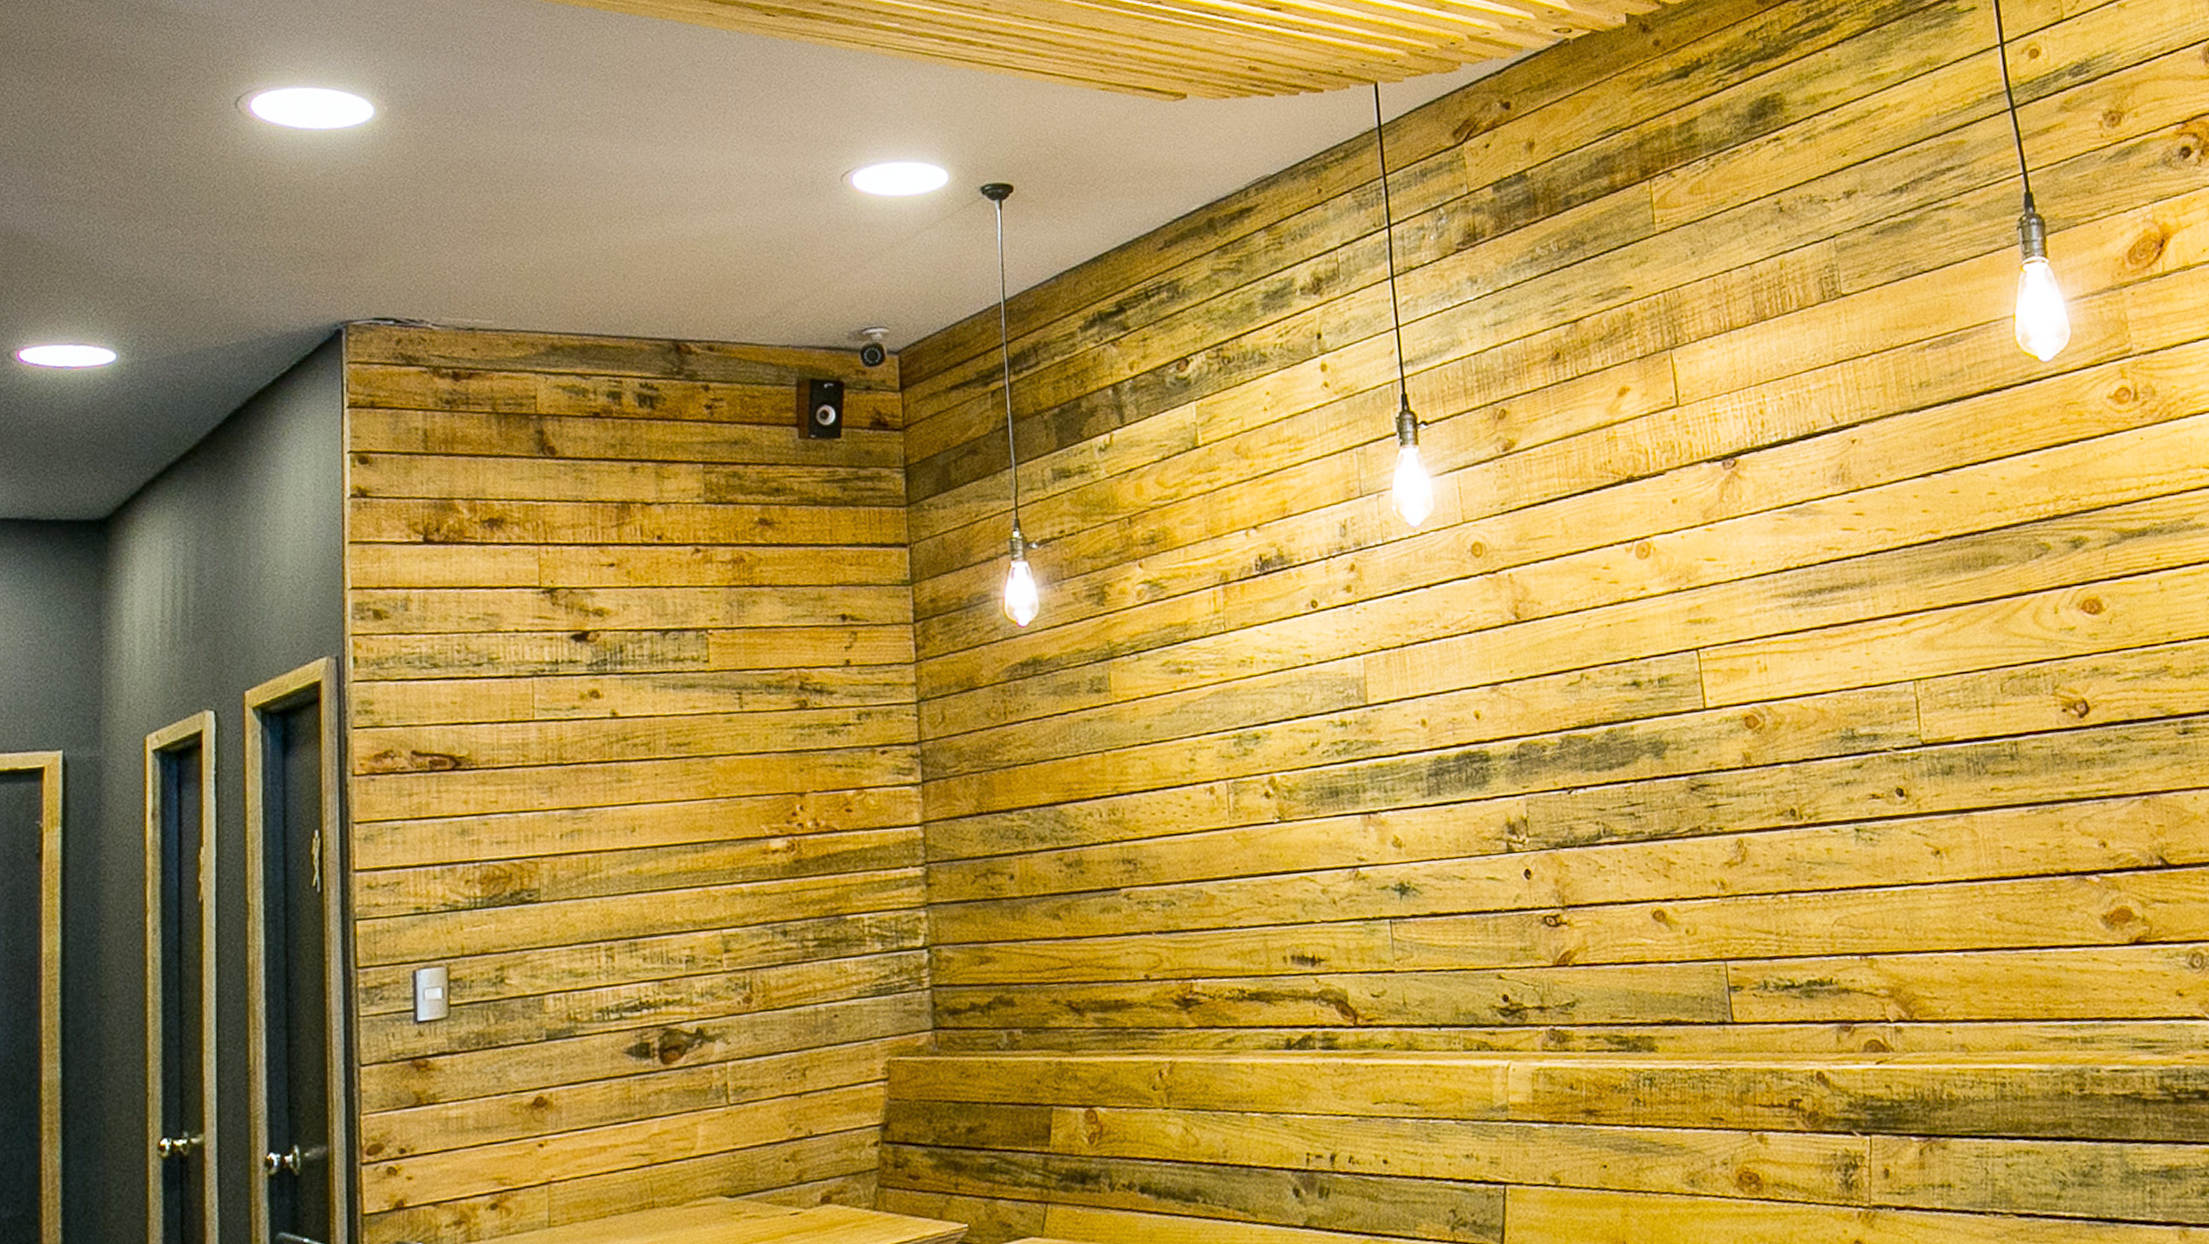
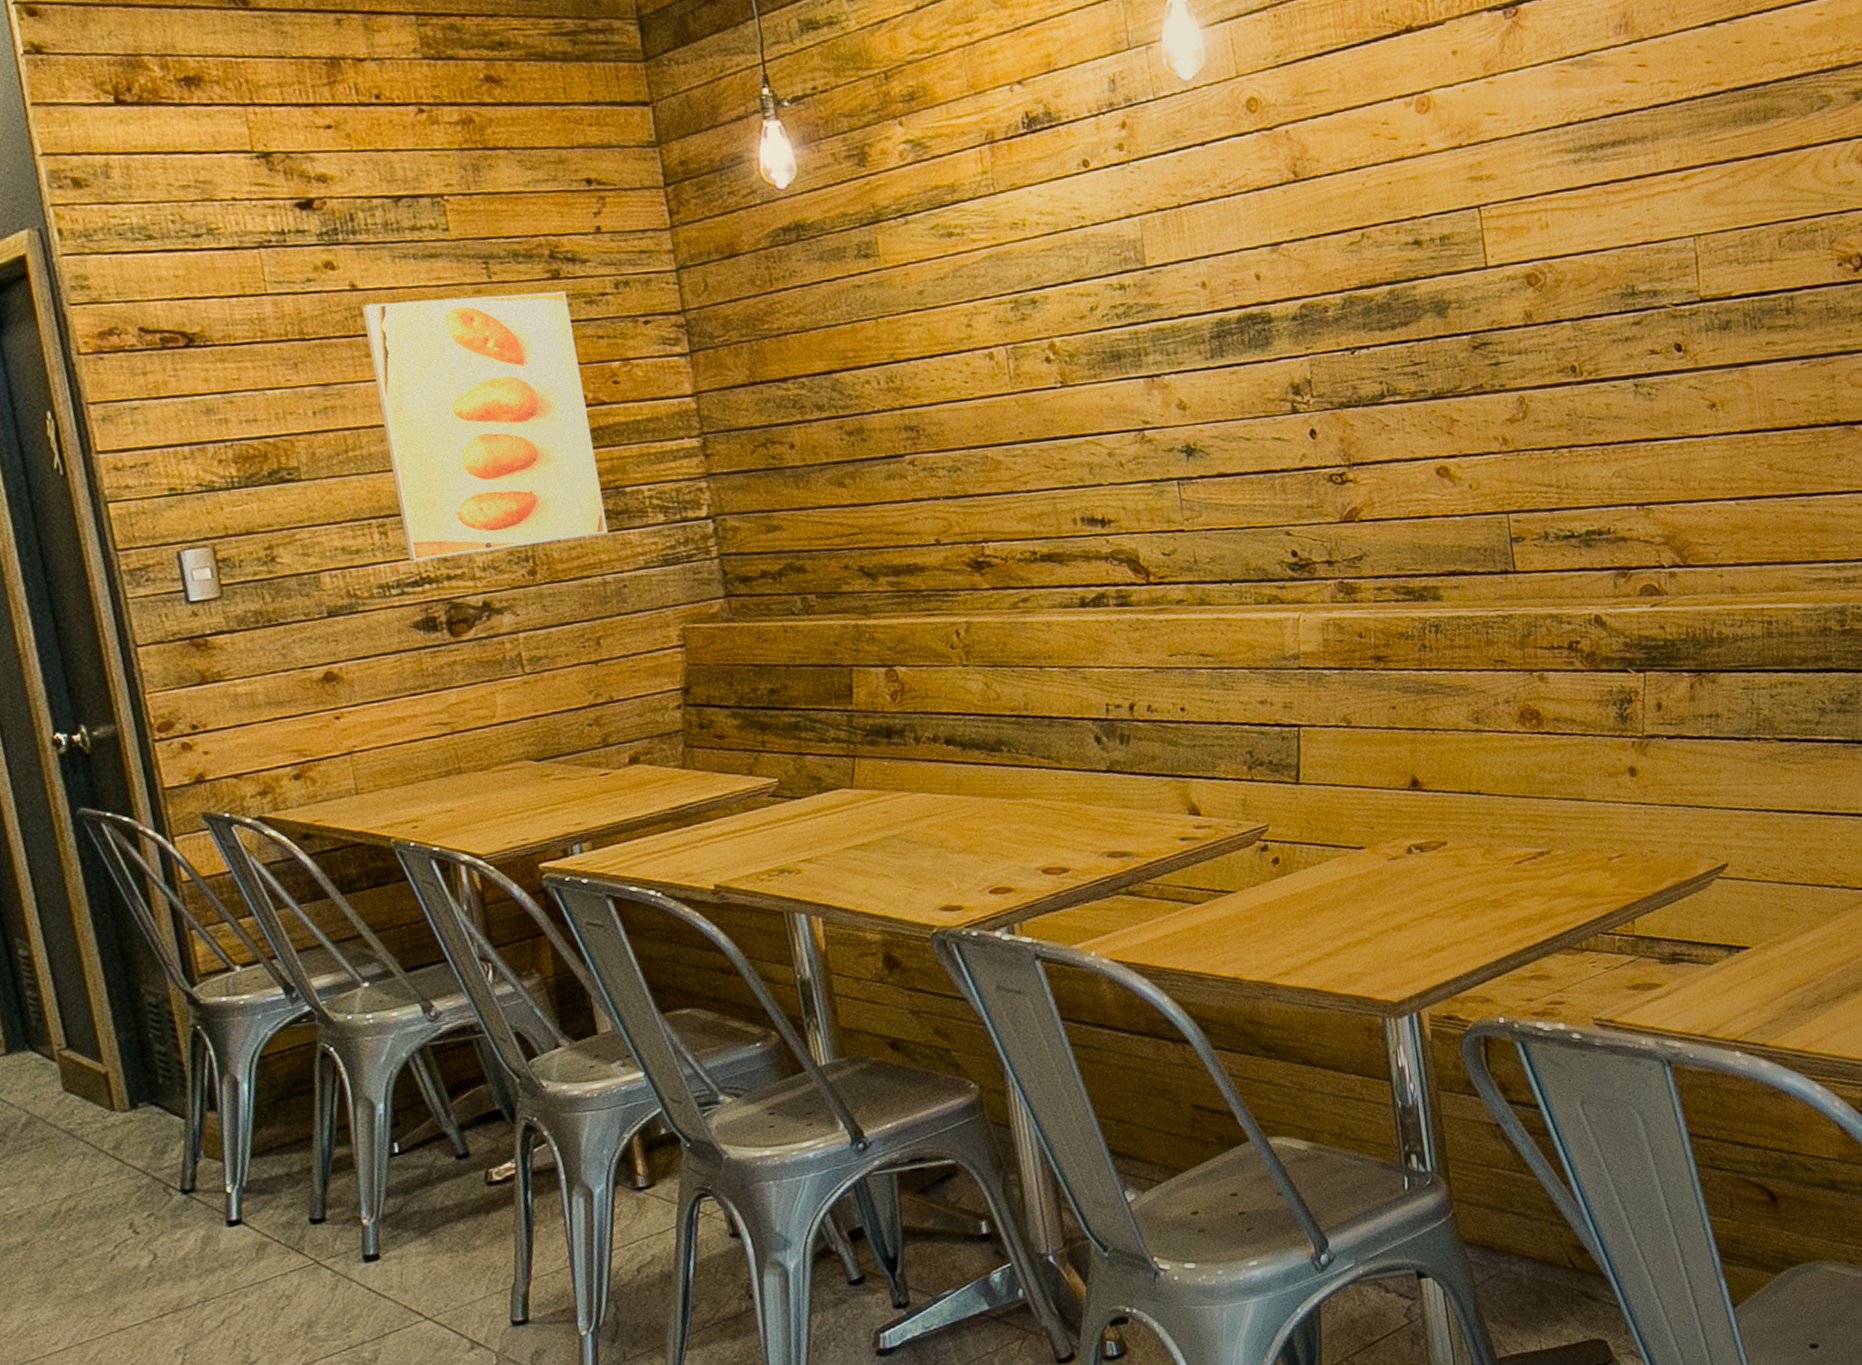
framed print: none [619,721,826,986] -> present [361,291,609,562]

